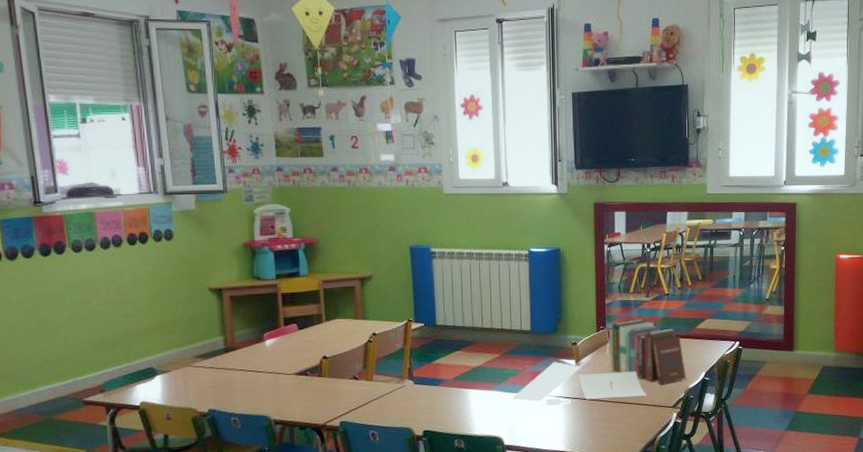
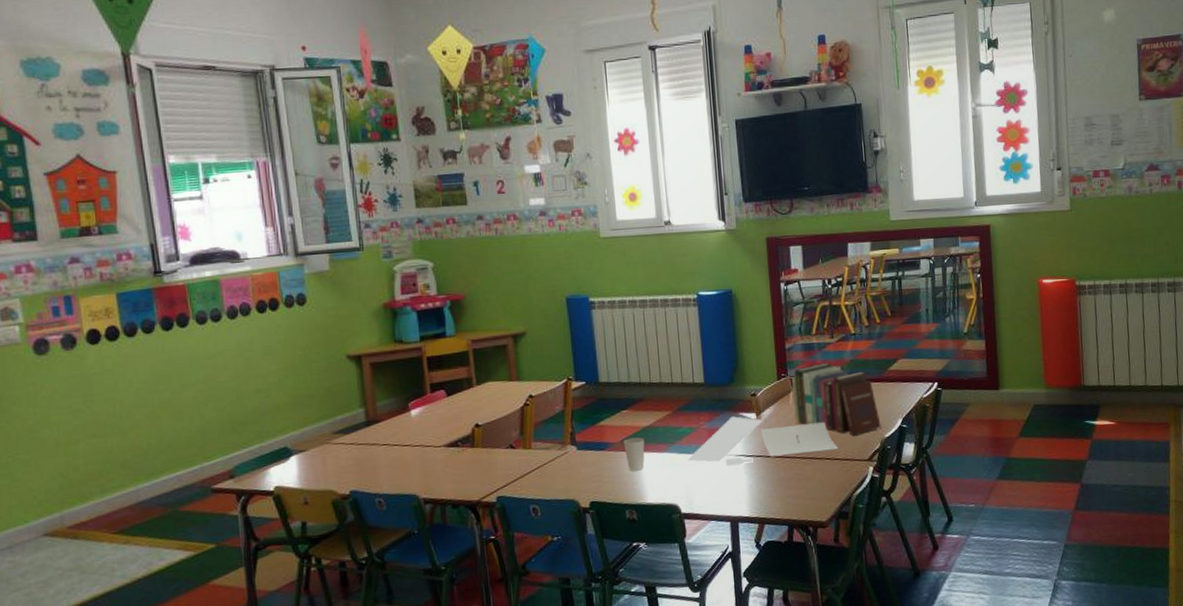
cup: none [456,376,475,407] -> present [624,437,645,472]

